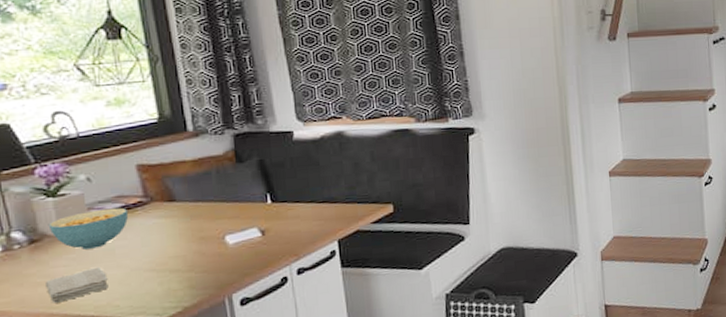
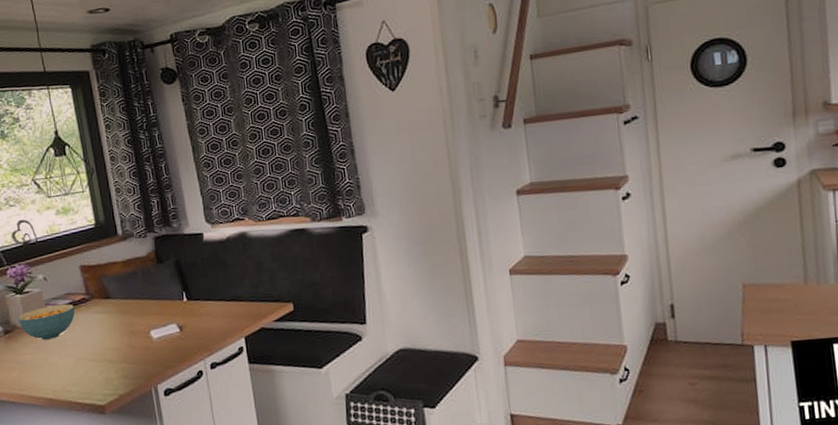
washcloth: present [44,266,108,303] -> none [16,355,62,386]

